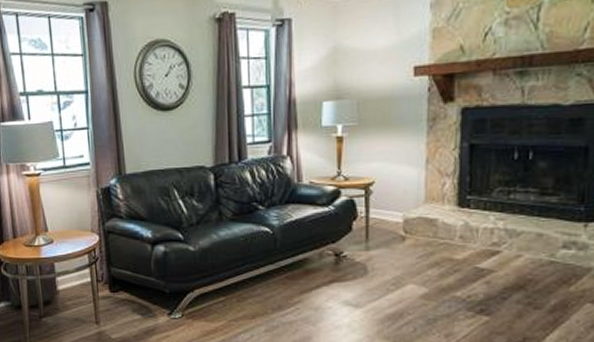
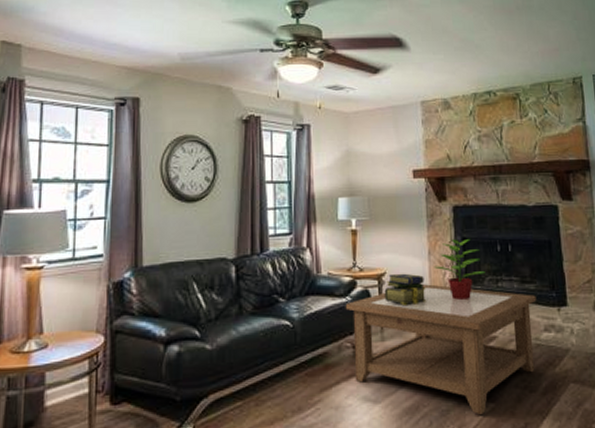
coffee table: none [327,195,558,326] -> present [345,284,537,415]
stack of books: none [371,183,420,216] -> present [384,273,427,305]
potted plant: none [431,145,495,213] -> present [434,238,485,301]

